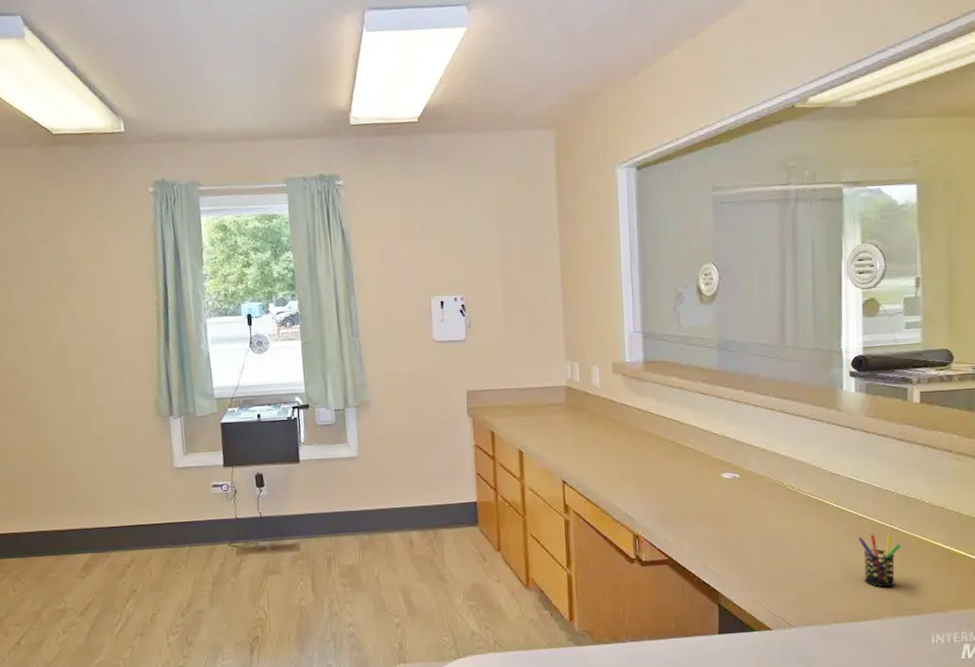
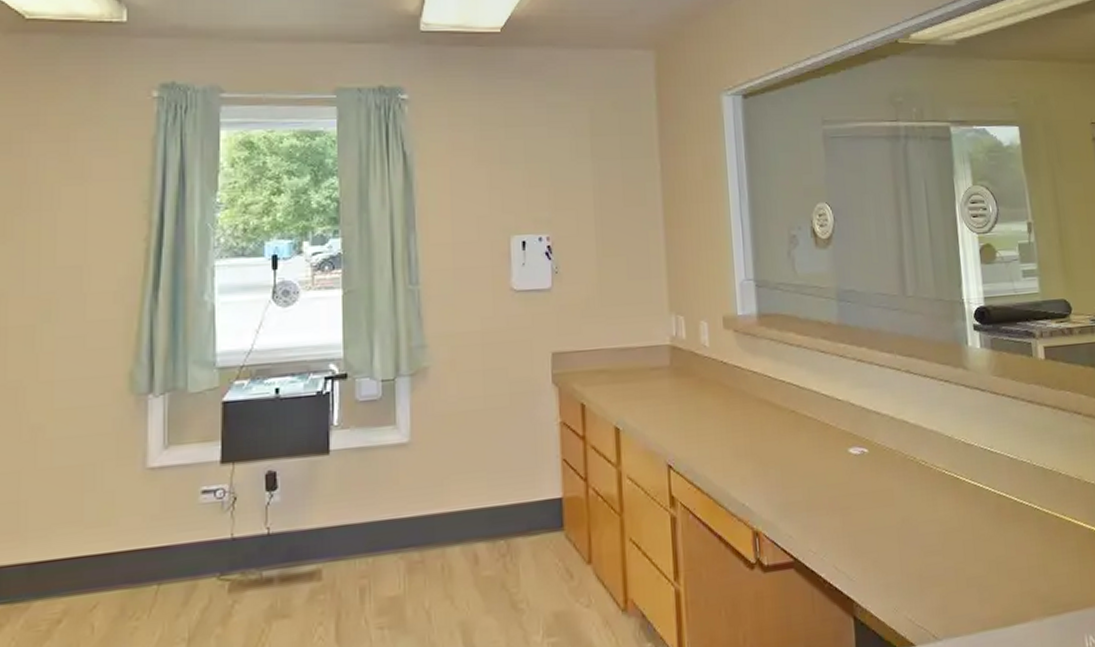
pen holder: present [858,534,901,588] -> none [998,514,1043,581]

